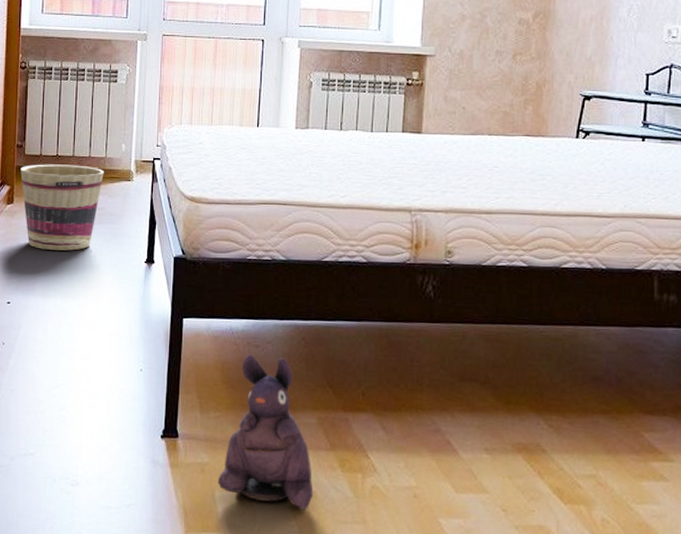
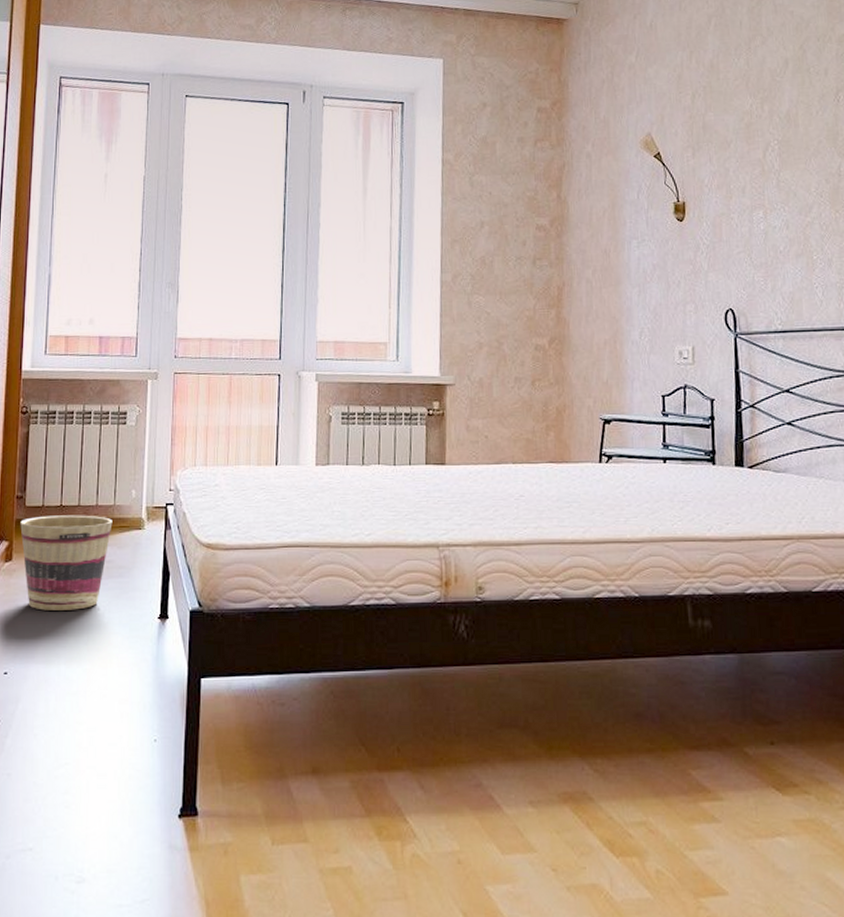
plush toy: present [217,354,314,510] -> none [242,713,349,889]

